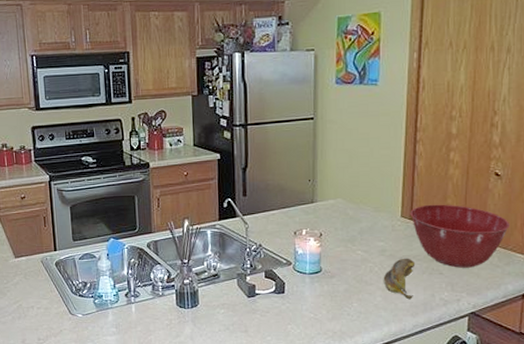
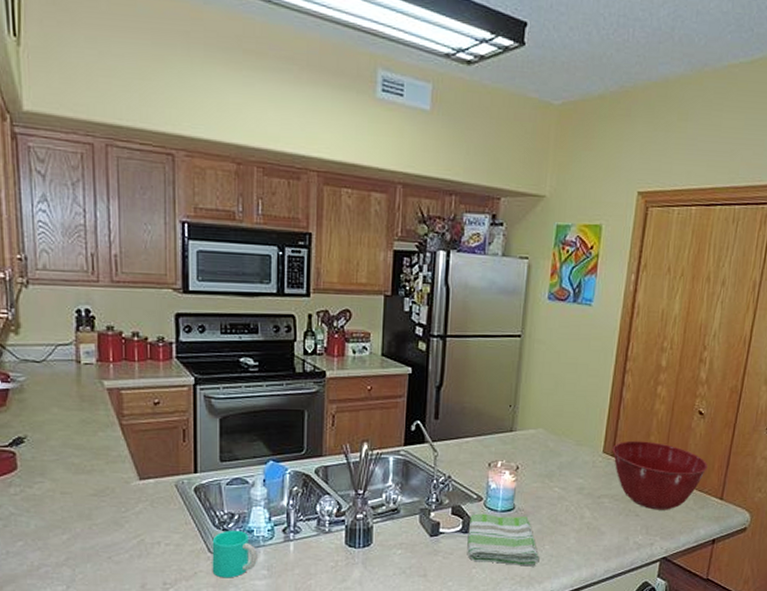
cup: none [71,295,107,335] -> present [212,530,257,578]
dish towel: none [281,276,349,322] -> present [467,513,540,567]
banana: present [383,258,416,300] -> none [578,497,613,543]

